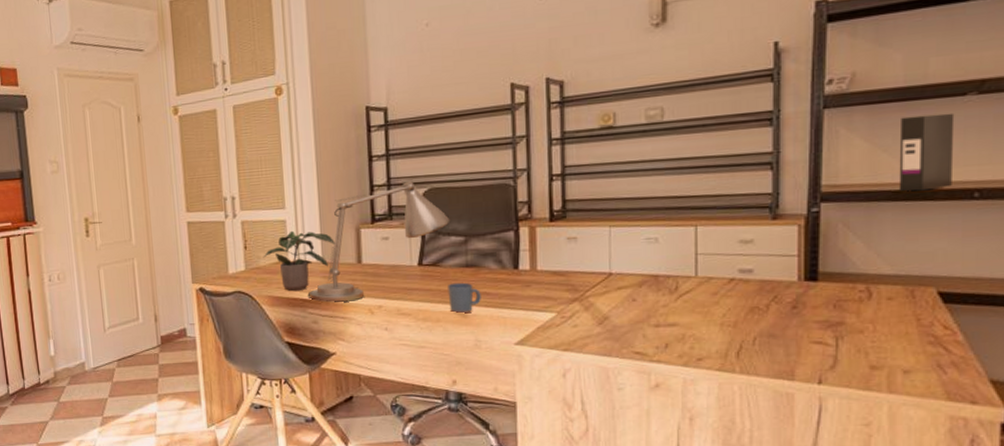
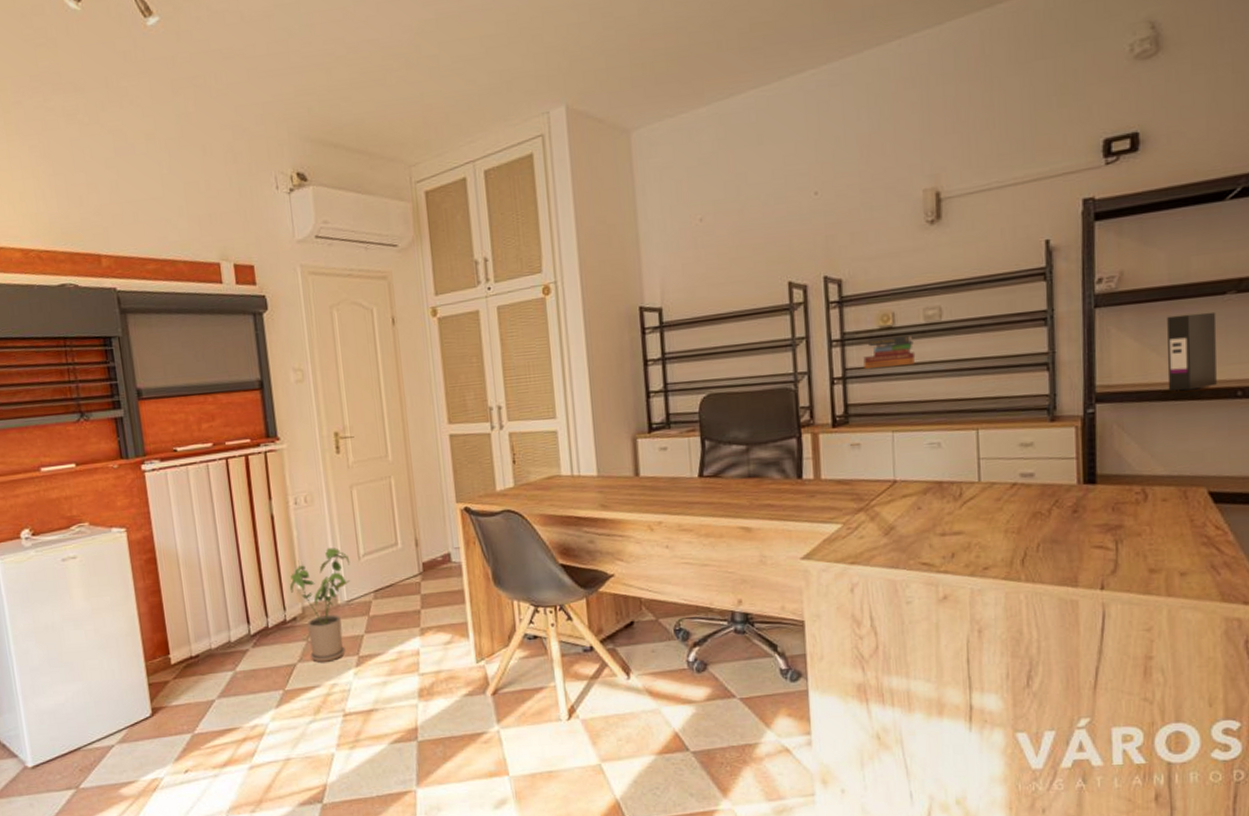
house plant: none [43,320,97,421] -> present [289,548,351,662]
potted plant: present [263,230,335,291] -> none [533,442,610,508]
desk lamp: present [307,180,450,303] -> none [582,386,731,520]
mug: present [448,282,481,314] -> none [730,494,765,528]
books: none [583,134,636,166] -> present [863,334,916,369]

